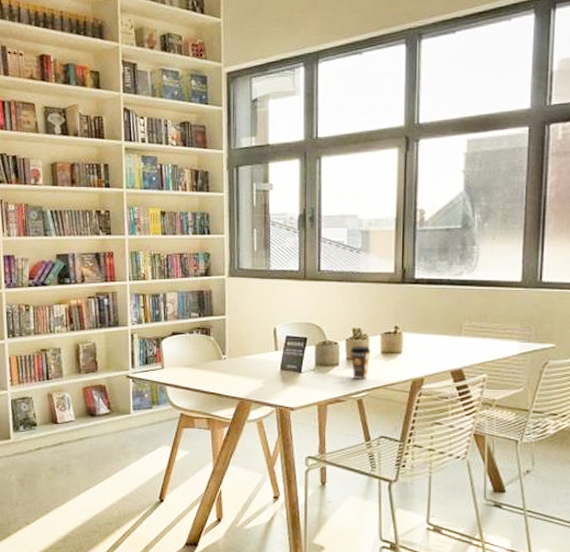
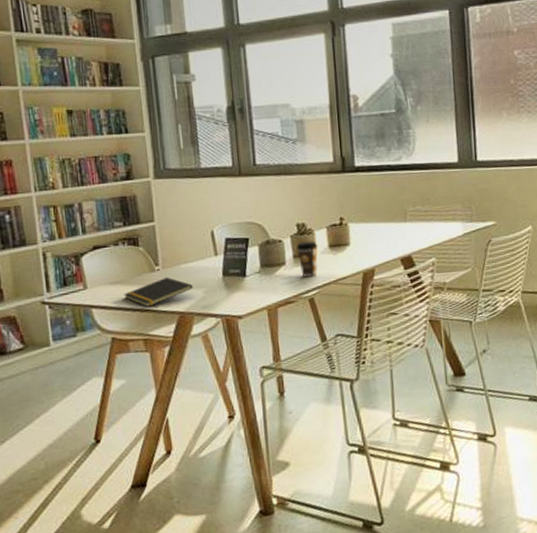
notepad: none [194,366,253,390] -> present [124,277,193,307]

